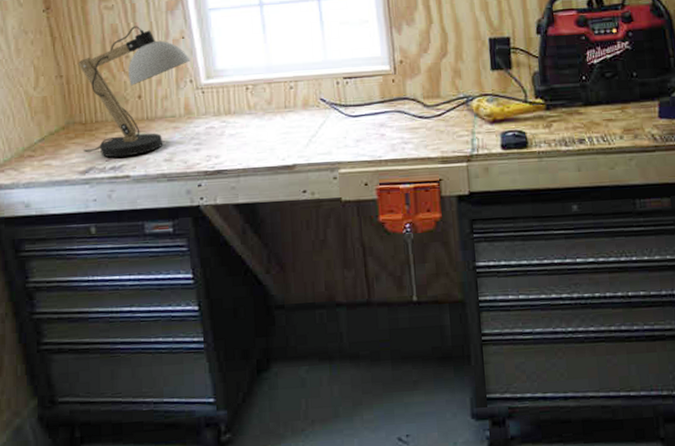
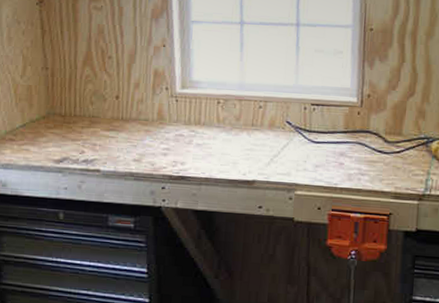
desk lamp: present [77,26,191,158] -> none [59,29,169,152]

